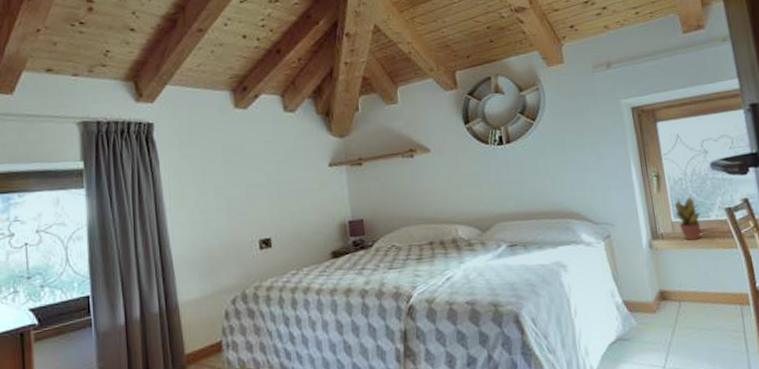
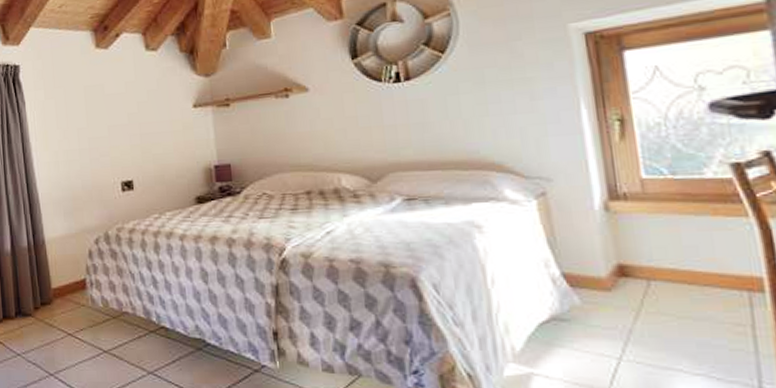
potted plant: present [674,196,702,242] -> none [646,146,690,205]

